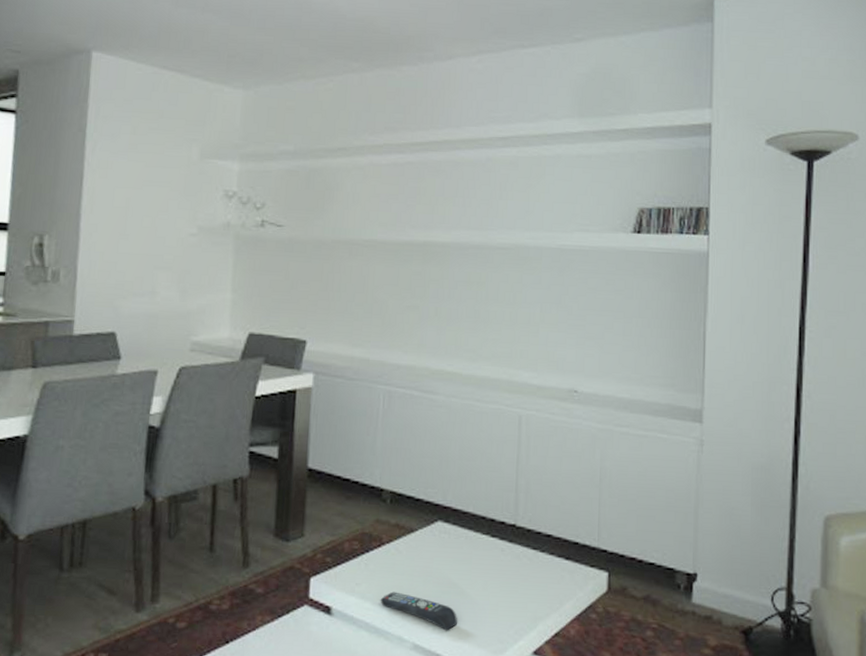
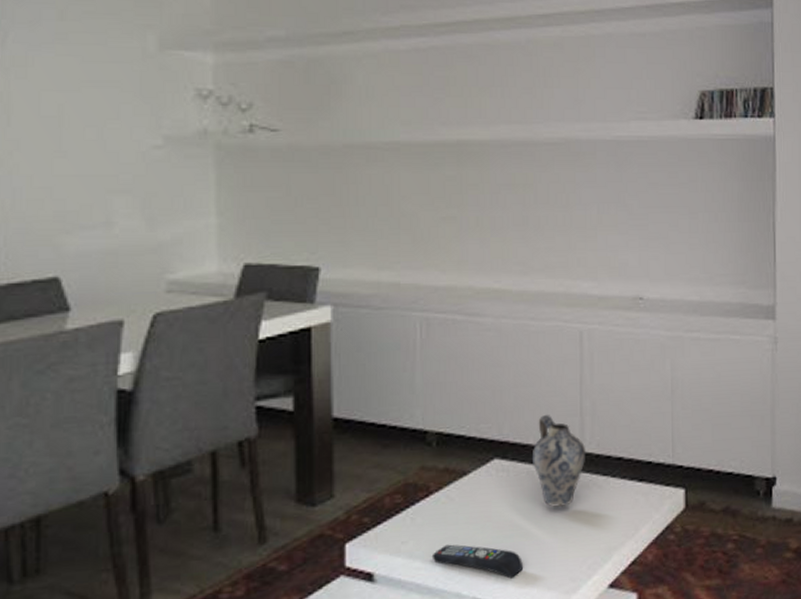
ceramic jug: none [470,487,519,572] -> present [531,415,586,507]

